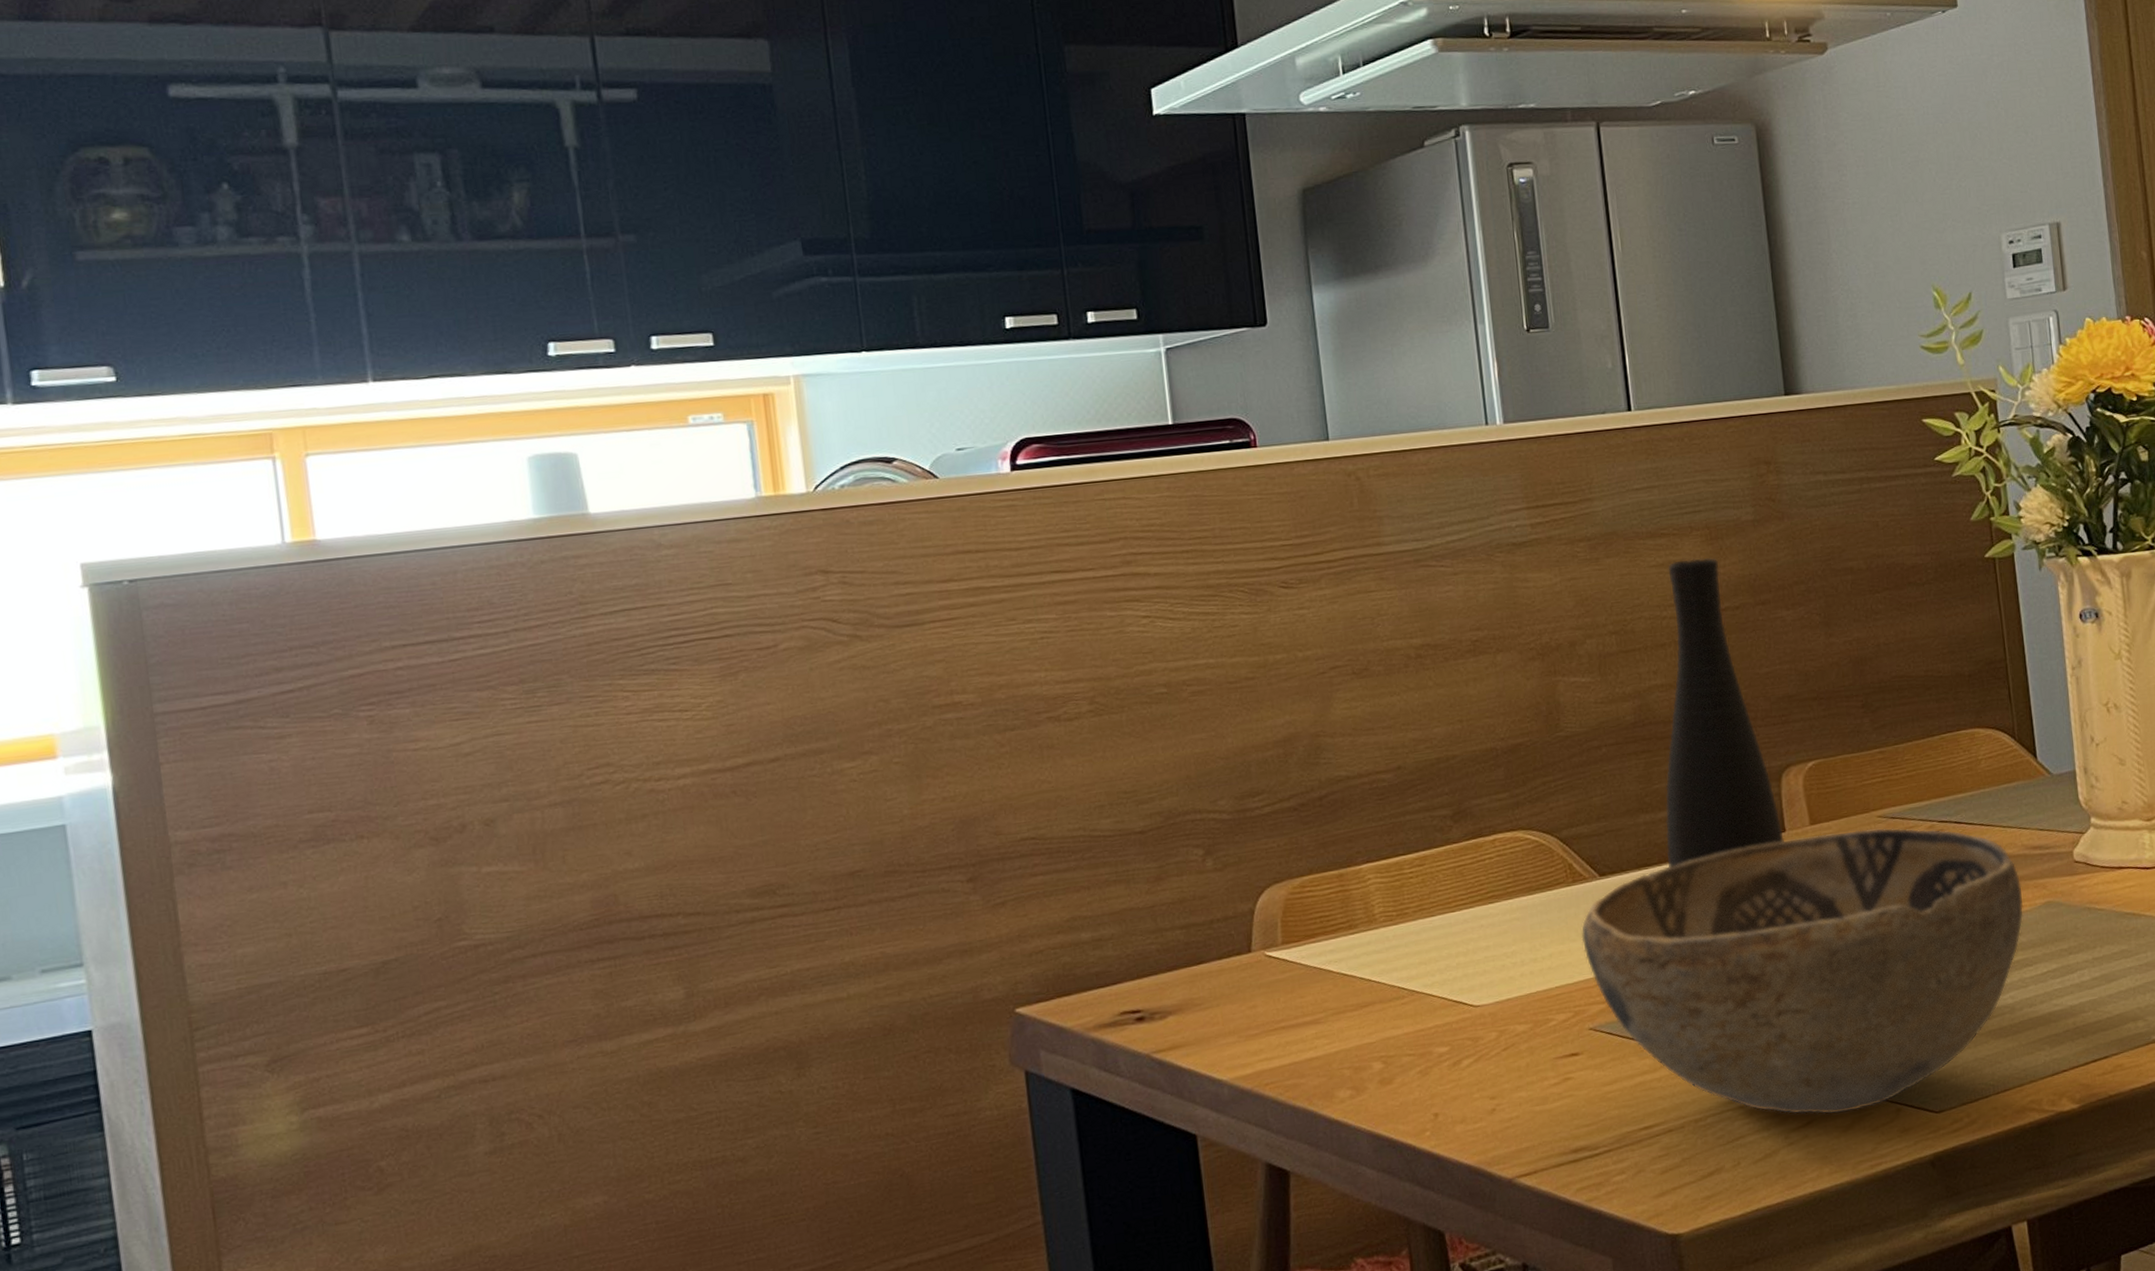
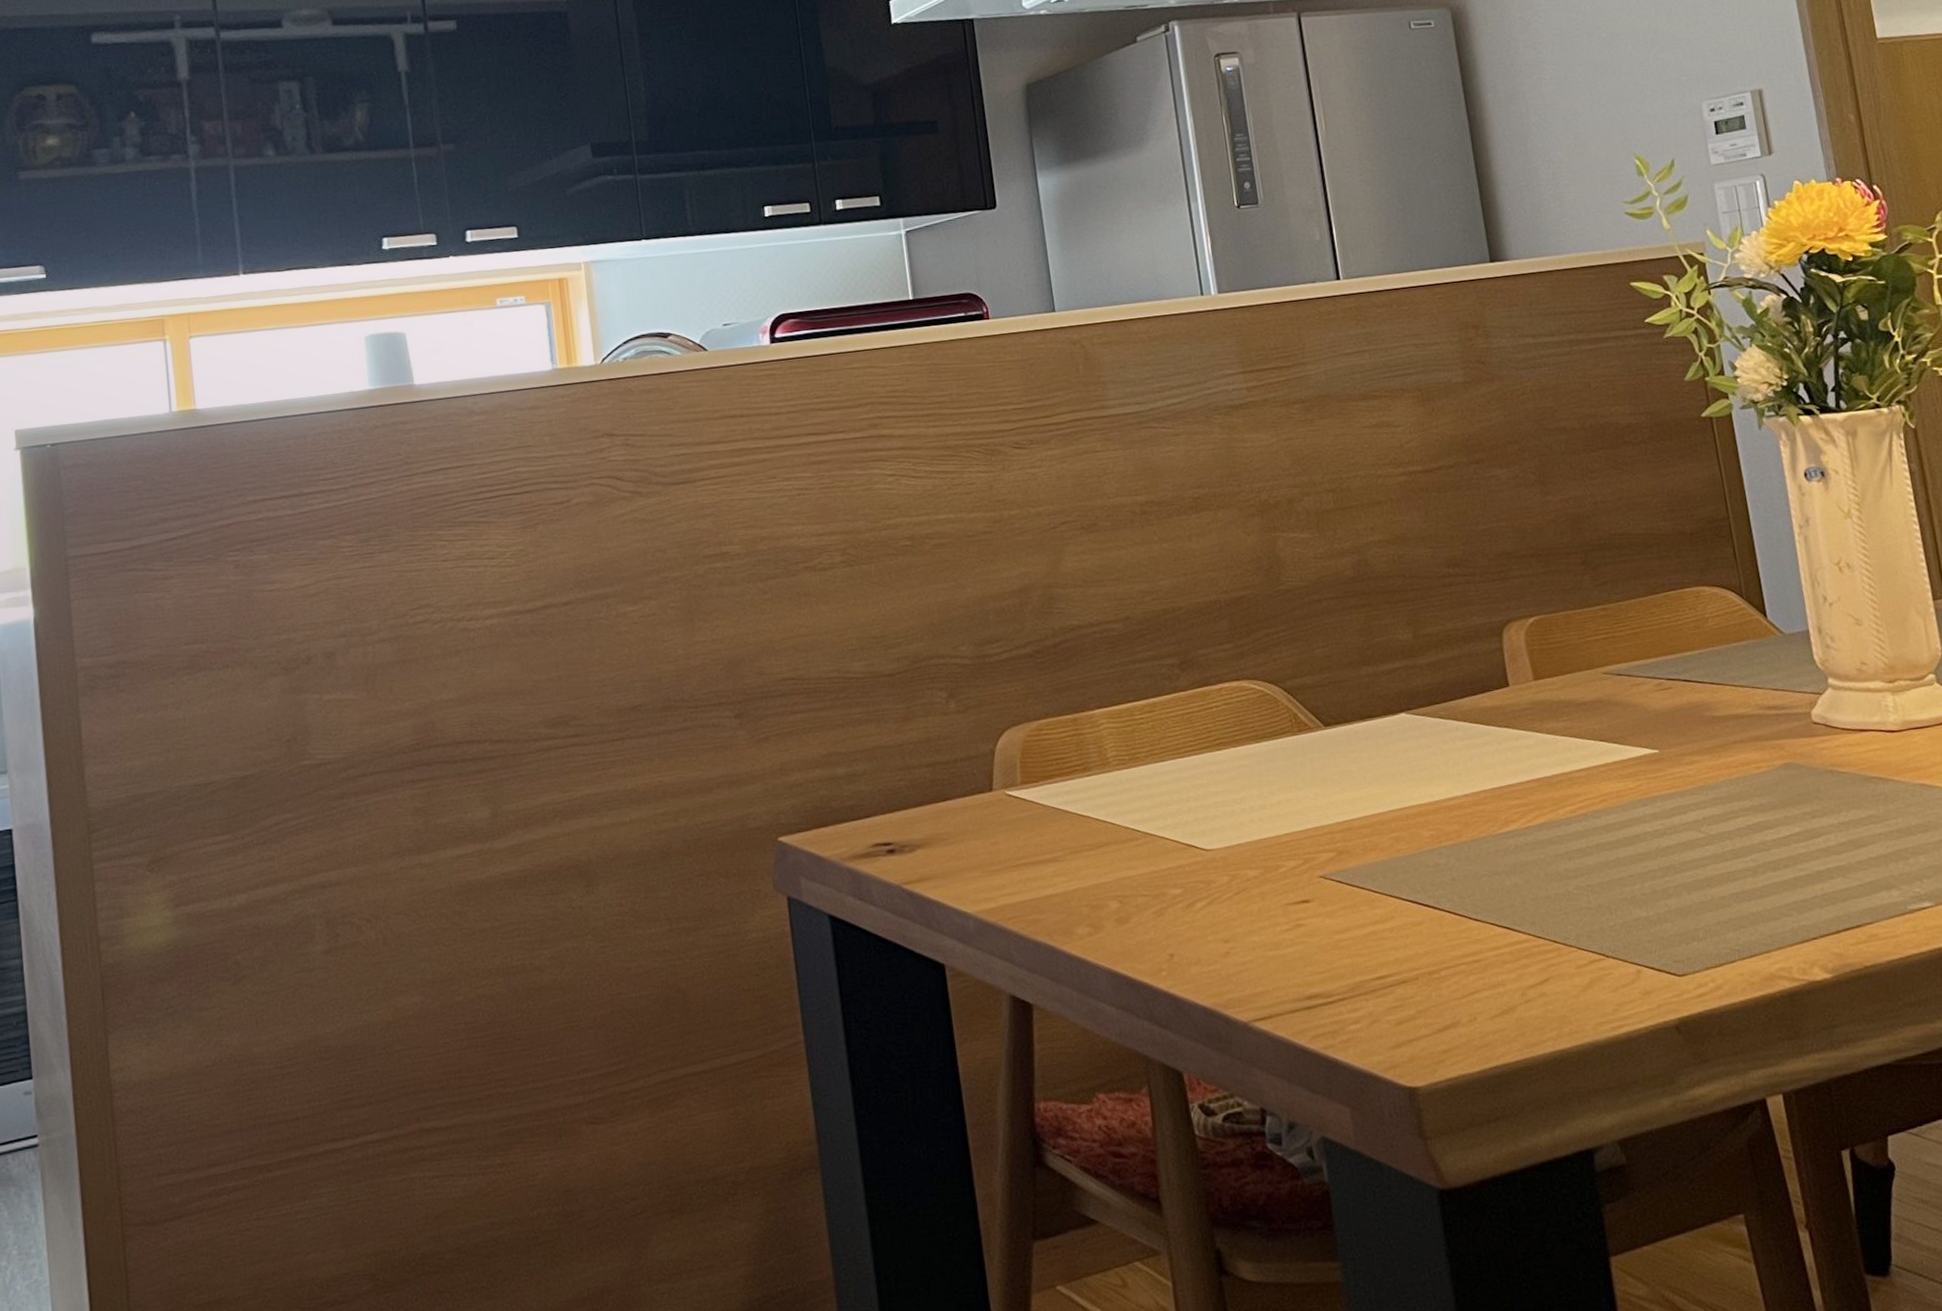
decorative bowl: present [1581,828,2024,1114] -> none [1308,684,1762,973]
vase: present [1665,557,1786,867] -> none [1381,418,1510,719]

